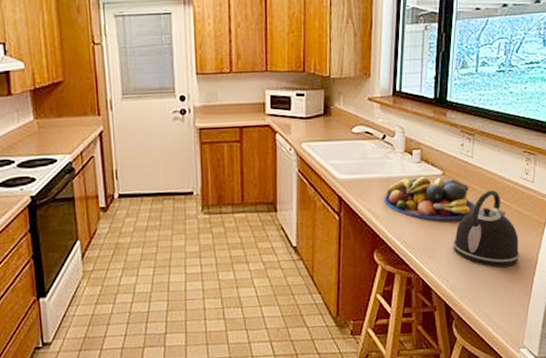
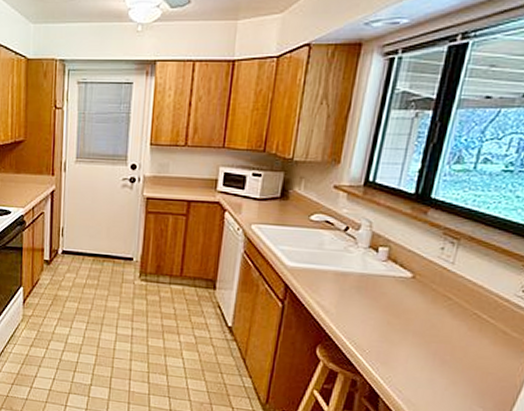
fruit bowl: present [384,177,476,221] -> none [336,275,449,330]
kettle: present [452,190,520,268] -> none [412,303,500,391]

